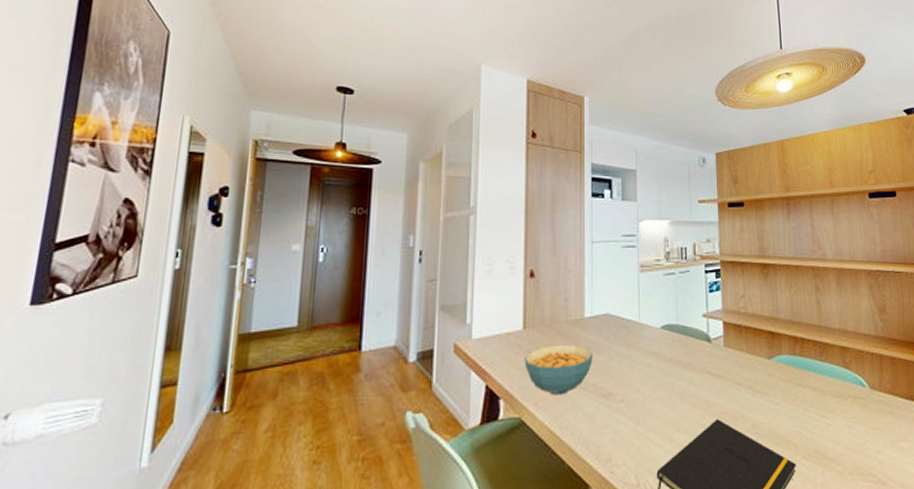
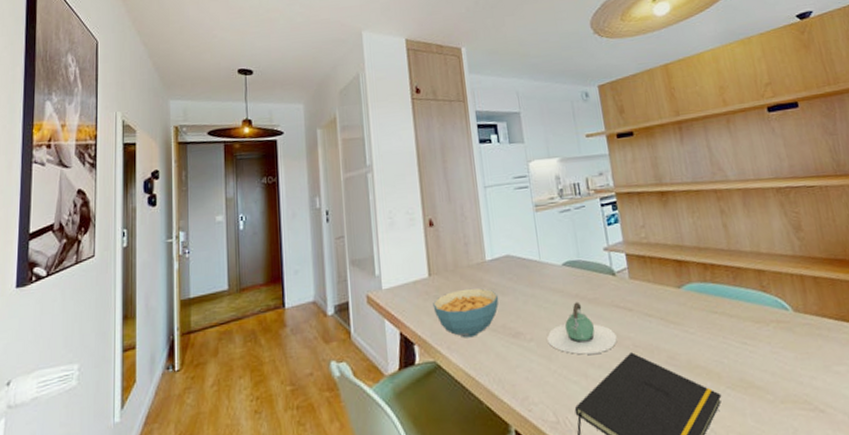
teapot: none [637,365,705,419] -> present [547,301,617,355]

